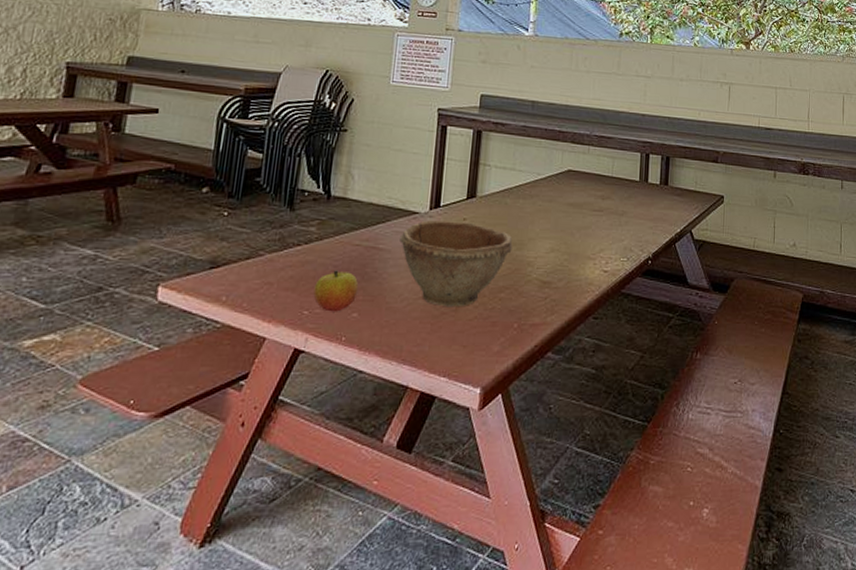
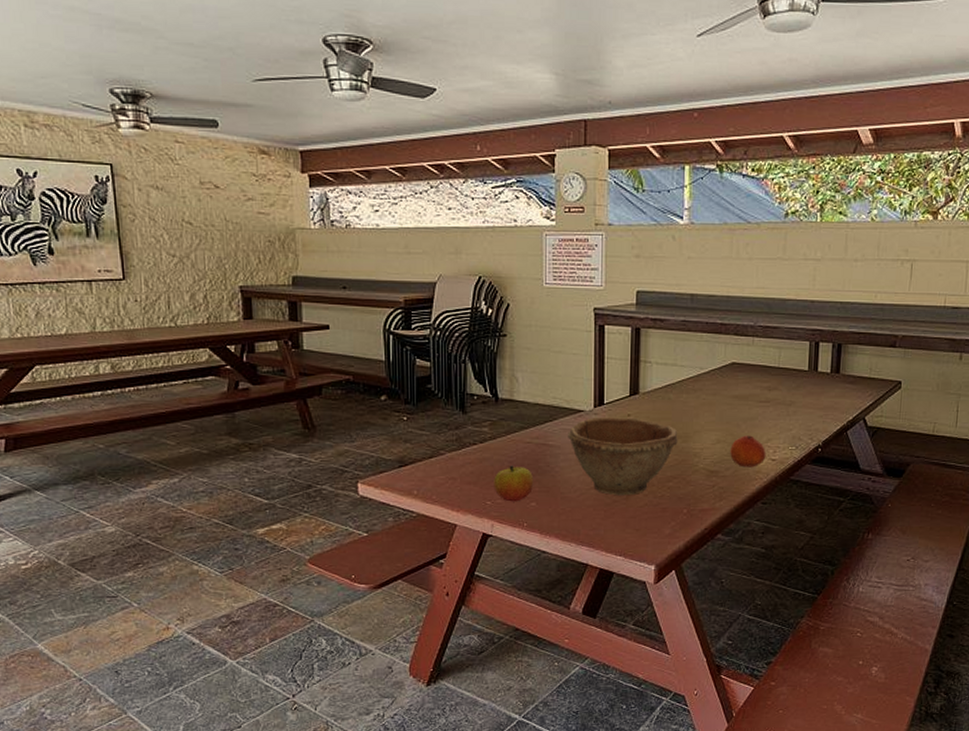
fruit: none [563,245,599,279] -> present [730,435,766,468]

